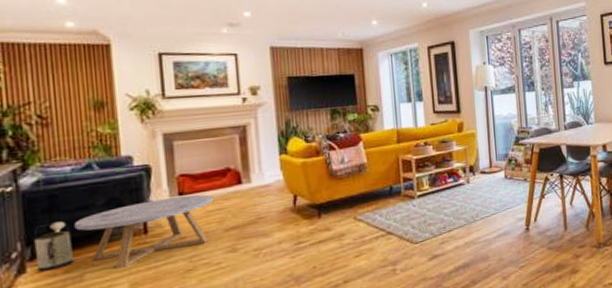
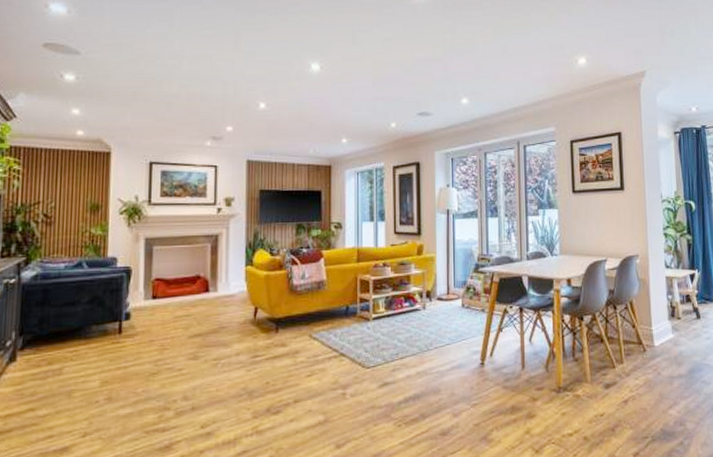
watering can: present [33,221,73,272] -> none [26,315,57,361]
coffee table: present [74,194,213,268] -> none [61,299,181,365]

